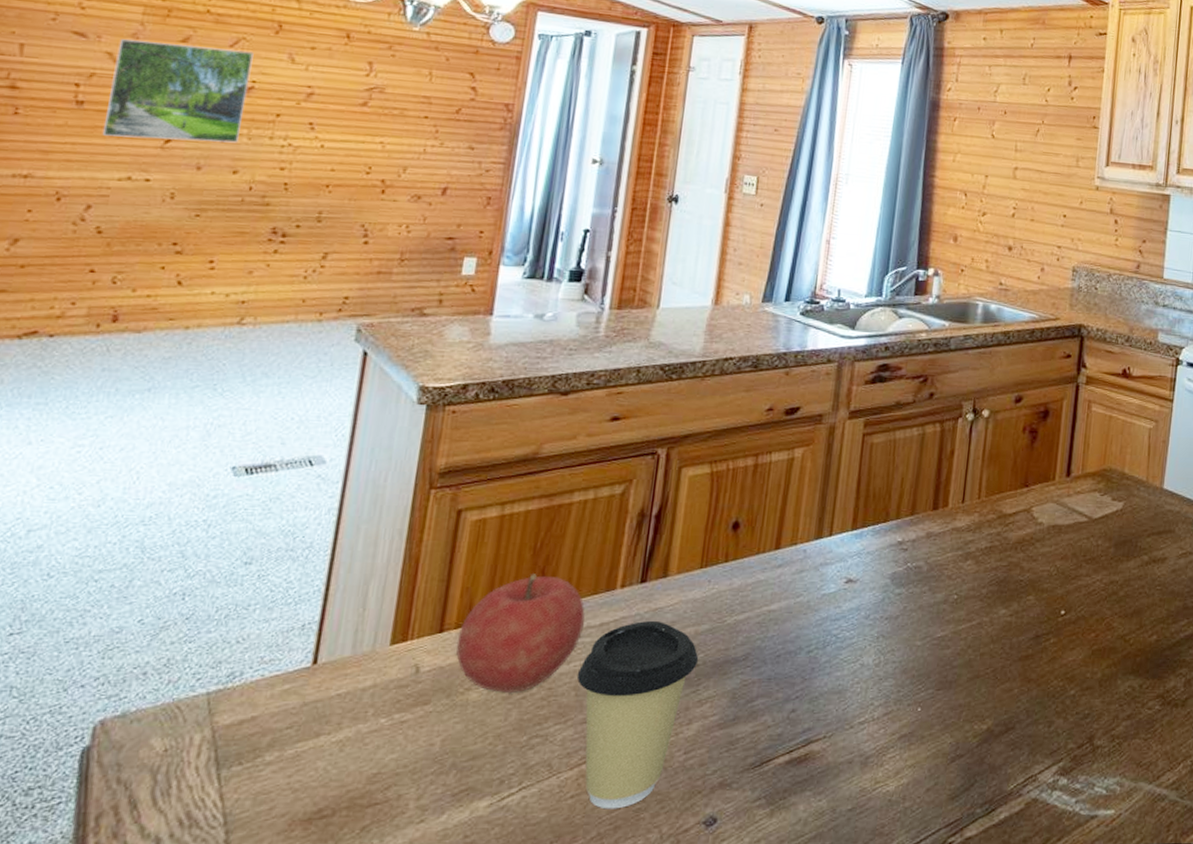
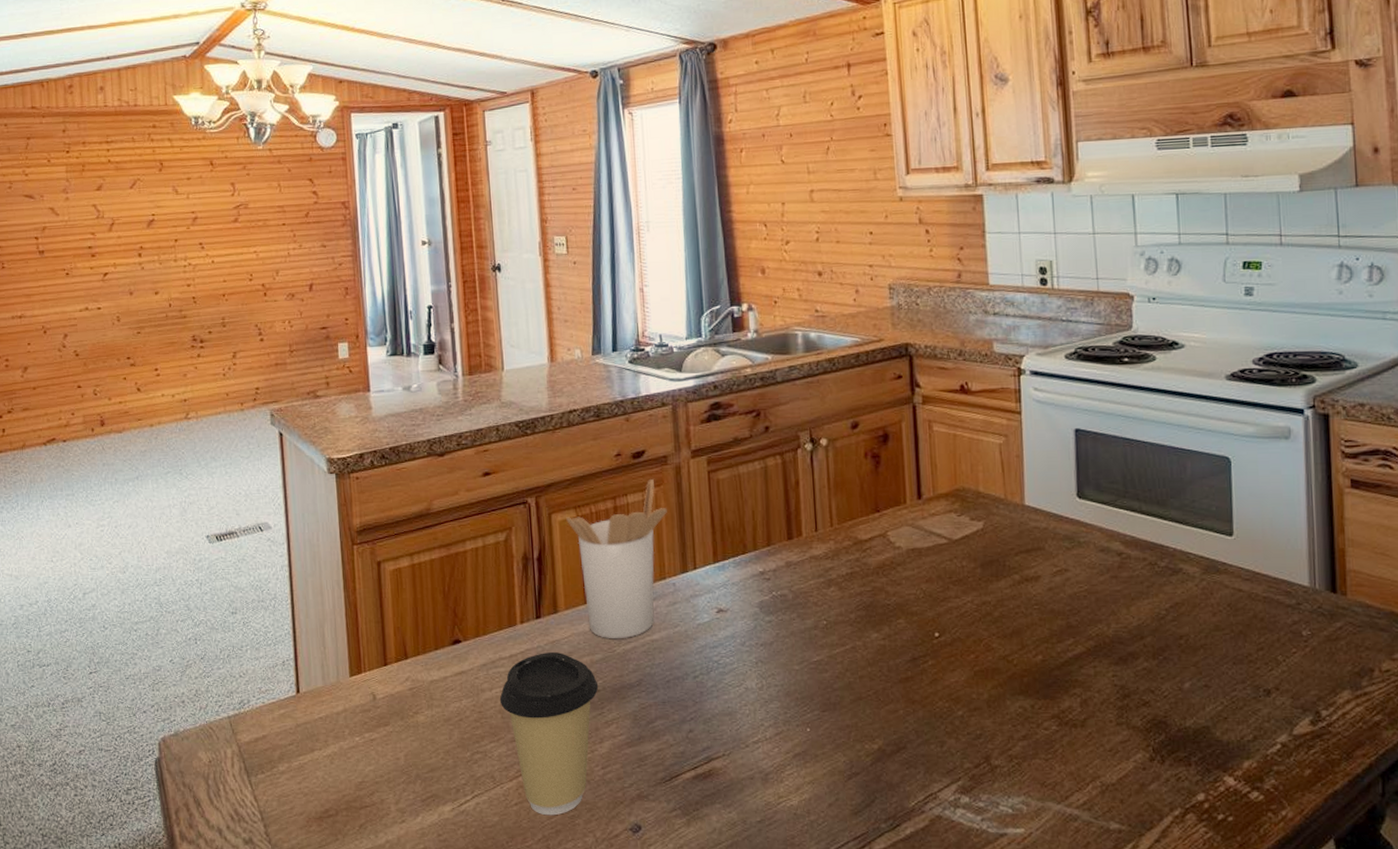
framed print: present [102,39,254,143] -> none [56,190,153,276]
fruit: present [456,574,586,692] -> none [399,614,497,715]
utensil holder: none [698,438,812,609] -> present [566,479,667,639]

